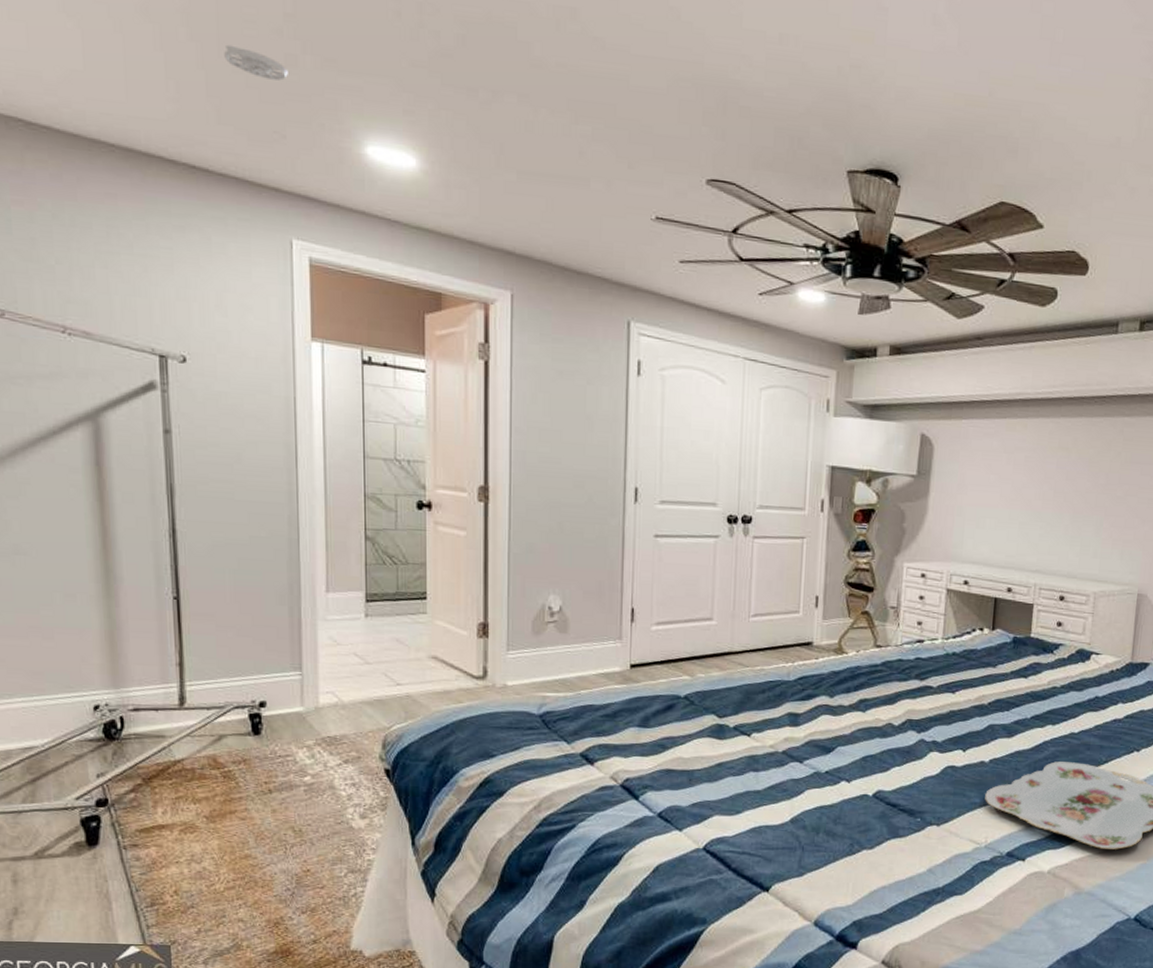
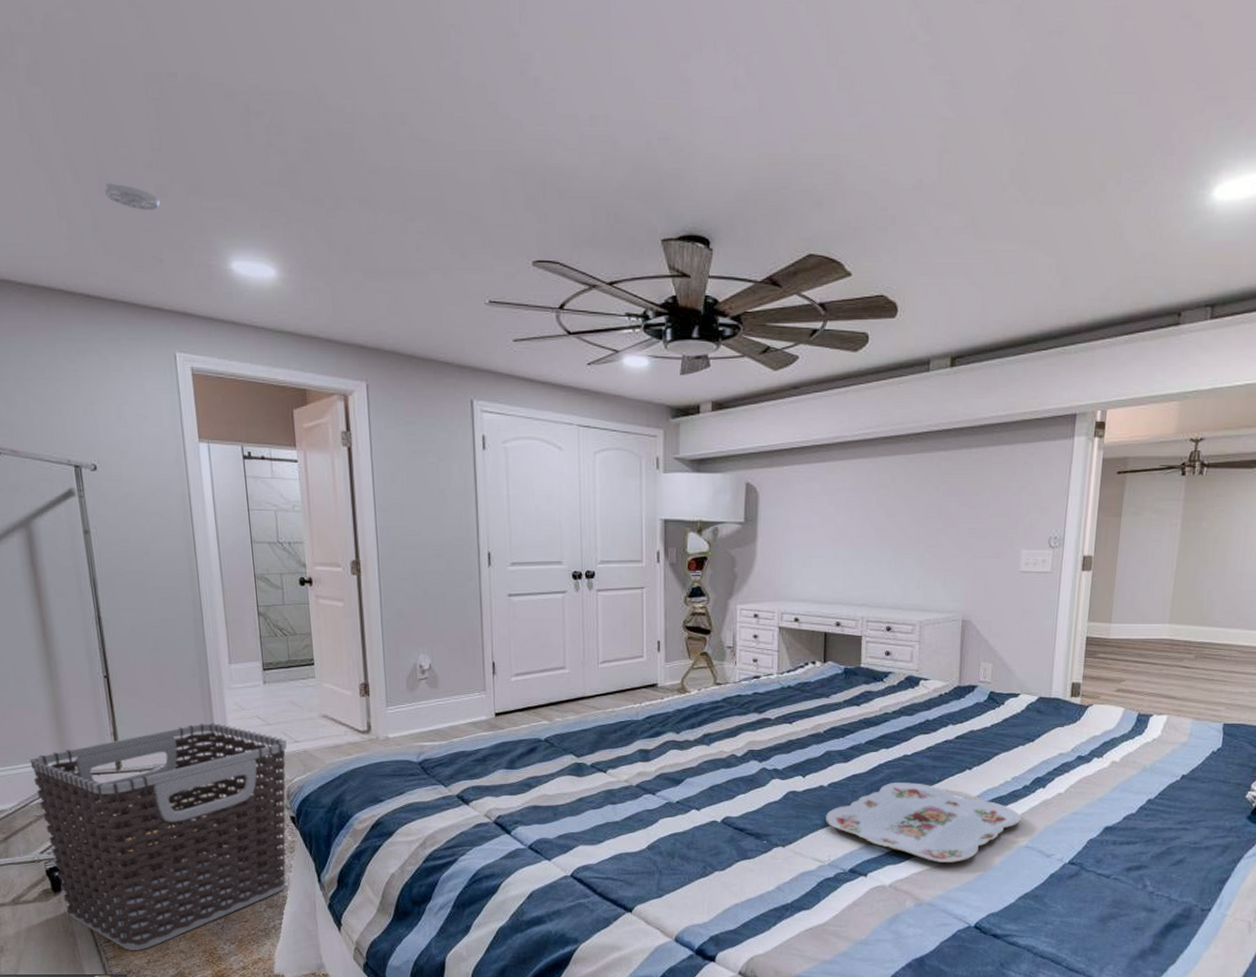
clothes hamper: none [72,657,387,917] -> present [29,722,287,950]

